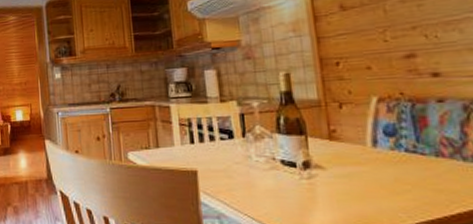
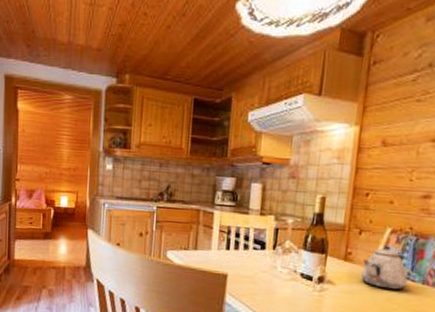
teapot: none [353,117,416,168] -> present [361,246,408,290]

